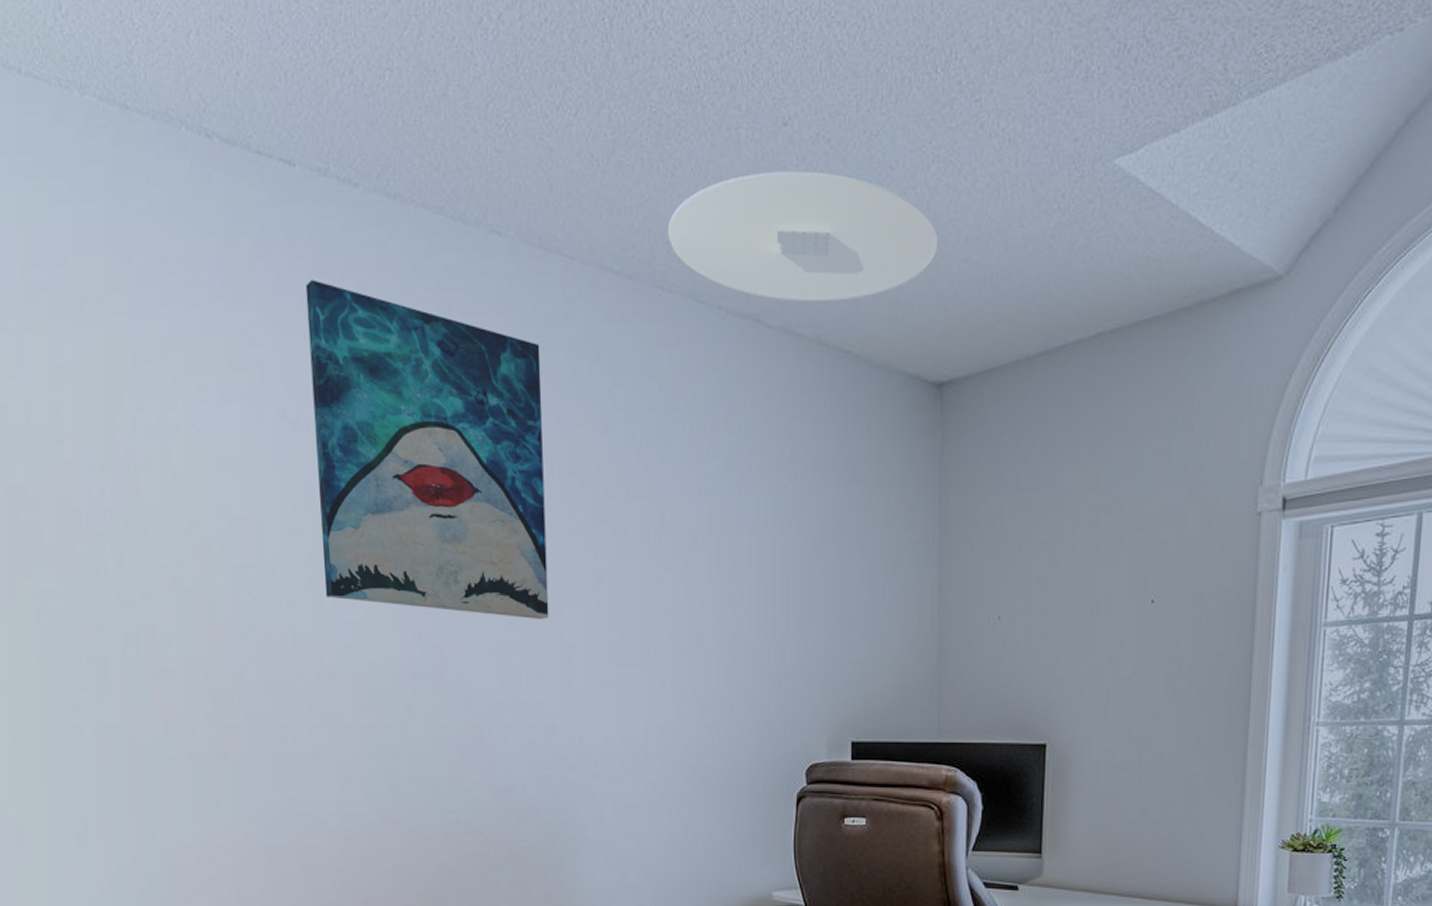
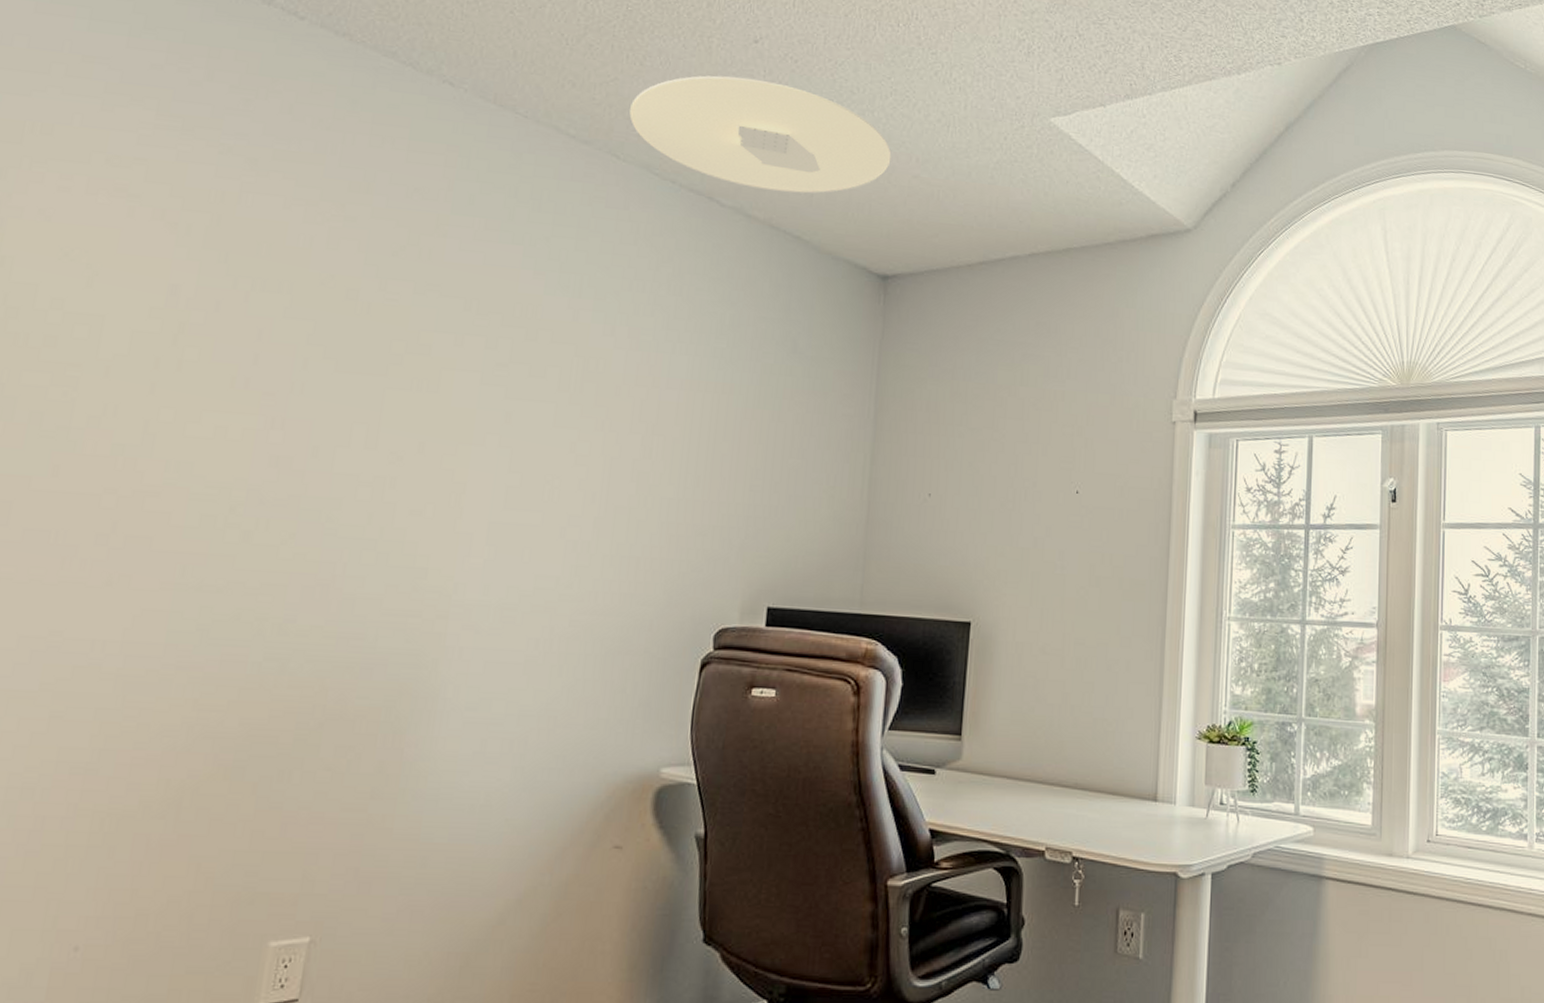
wall art: present [305,279,549,620] -> none [166,93,478,455]

